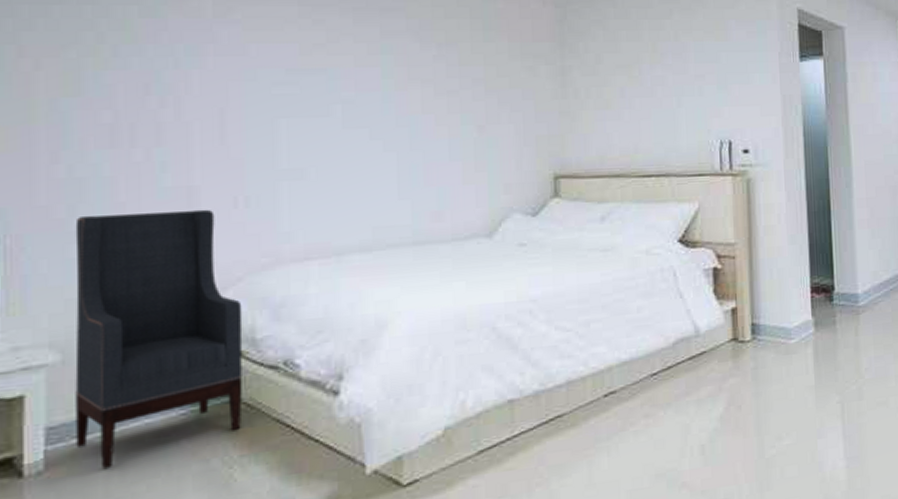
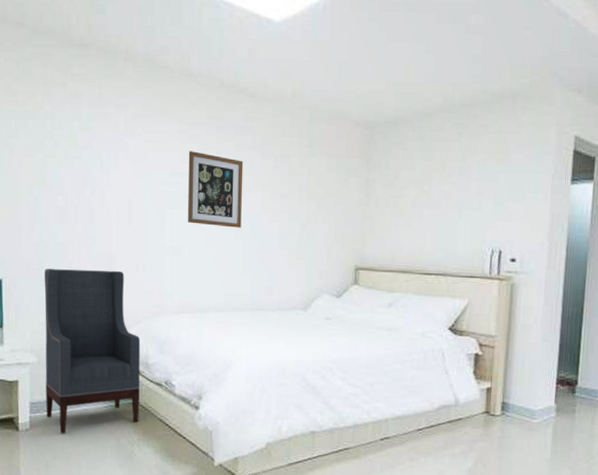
wall art: none [312,40,395,138] -> present [187,151,243,228]

